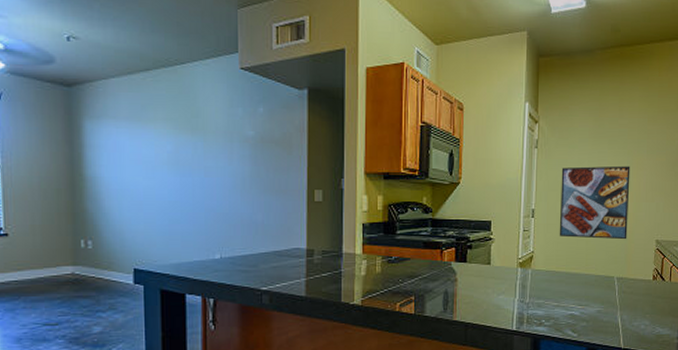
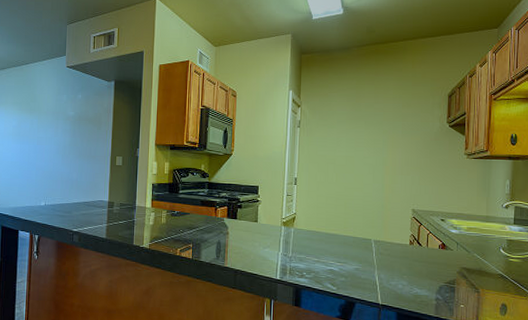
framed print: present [559,165,631,240] -> none [319,143,386,208]

